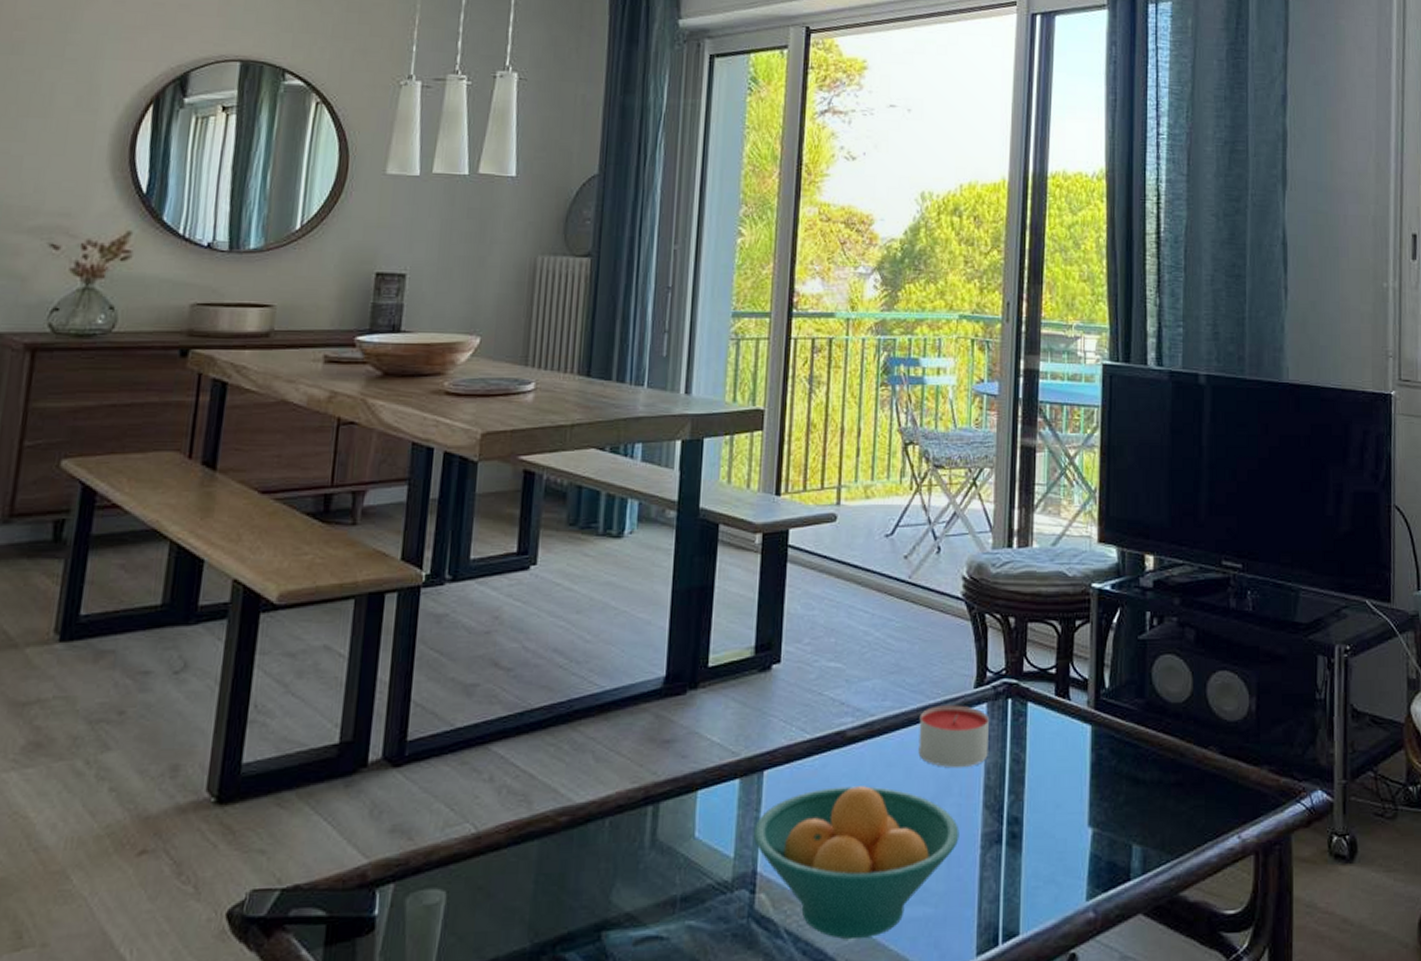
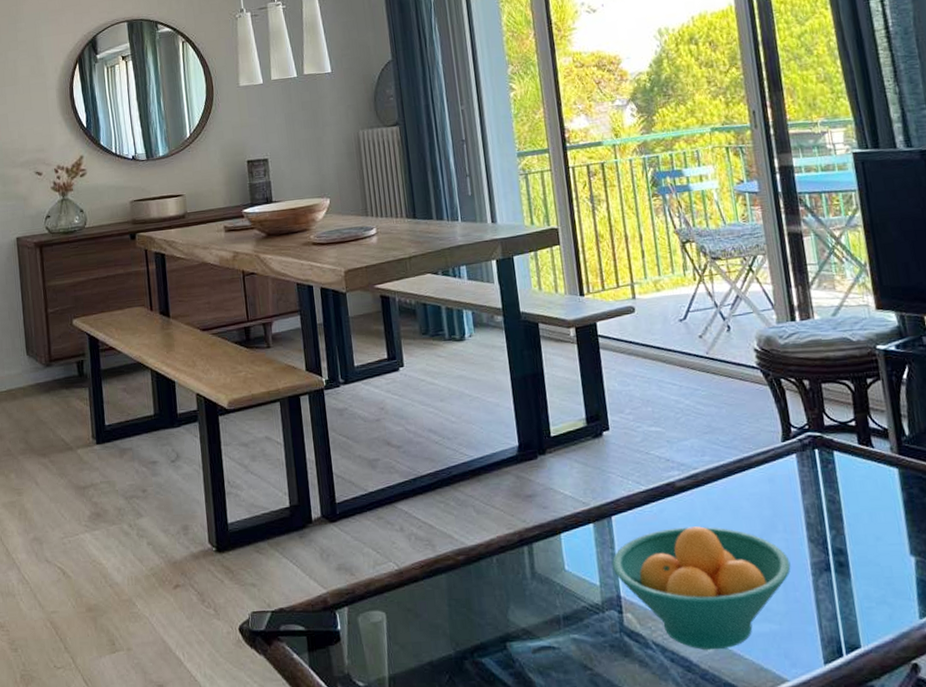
candle: present [918,705,989,768] -> none [737,456,805,510]

